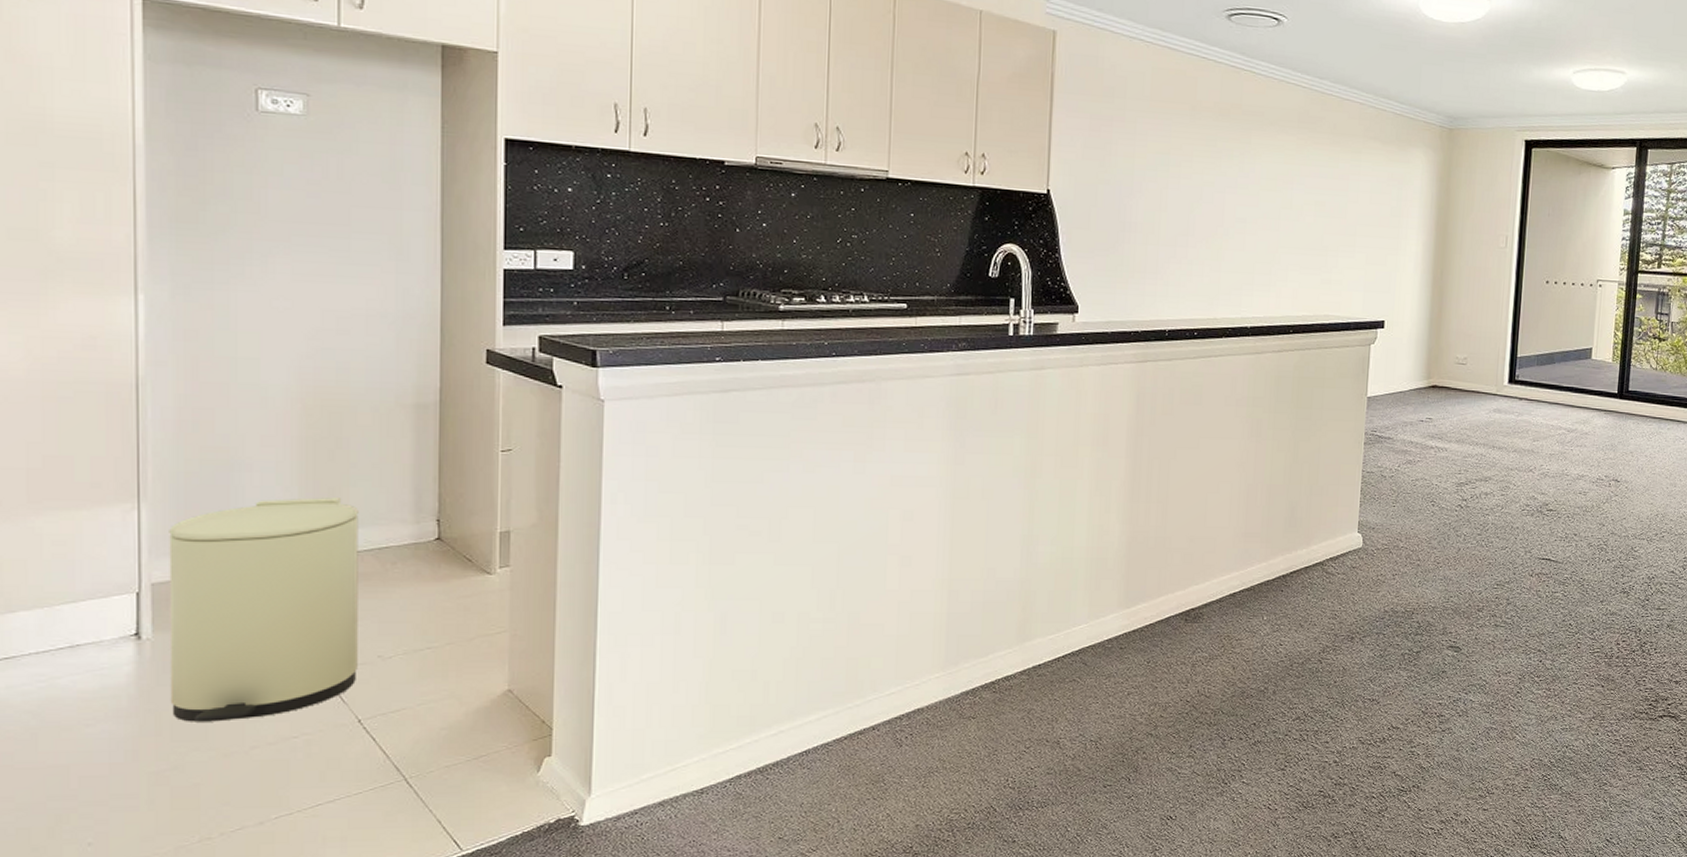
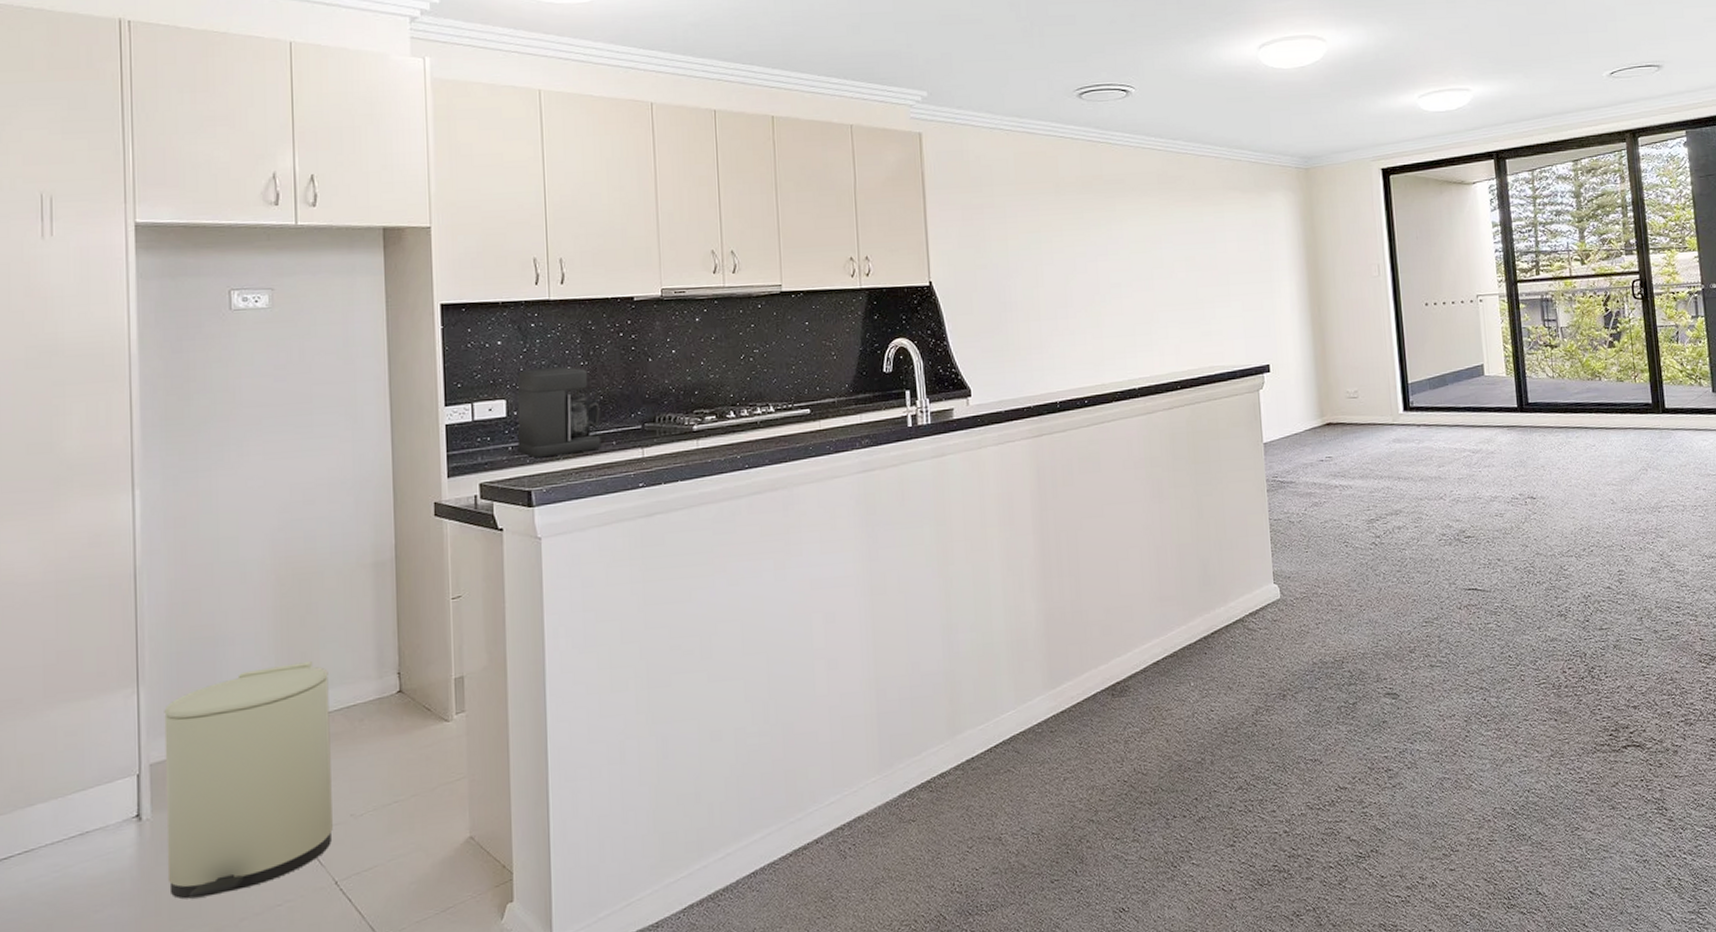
coffee maker: none [584,222,679,318] -> present [517,367,602,459]

